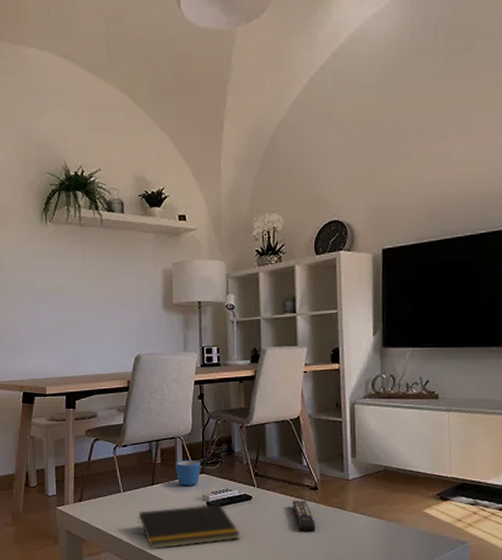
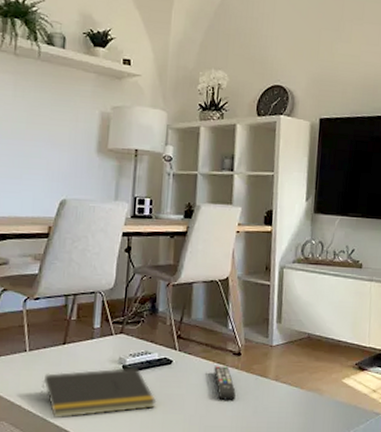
mug: present [175,460,201,486] -> none [92,318,120,347]

